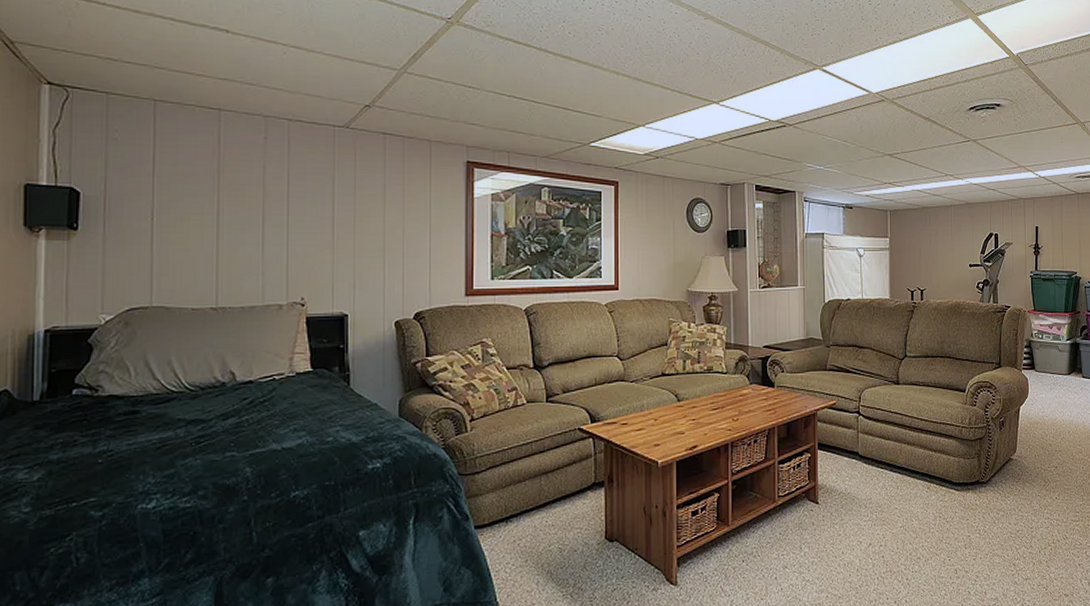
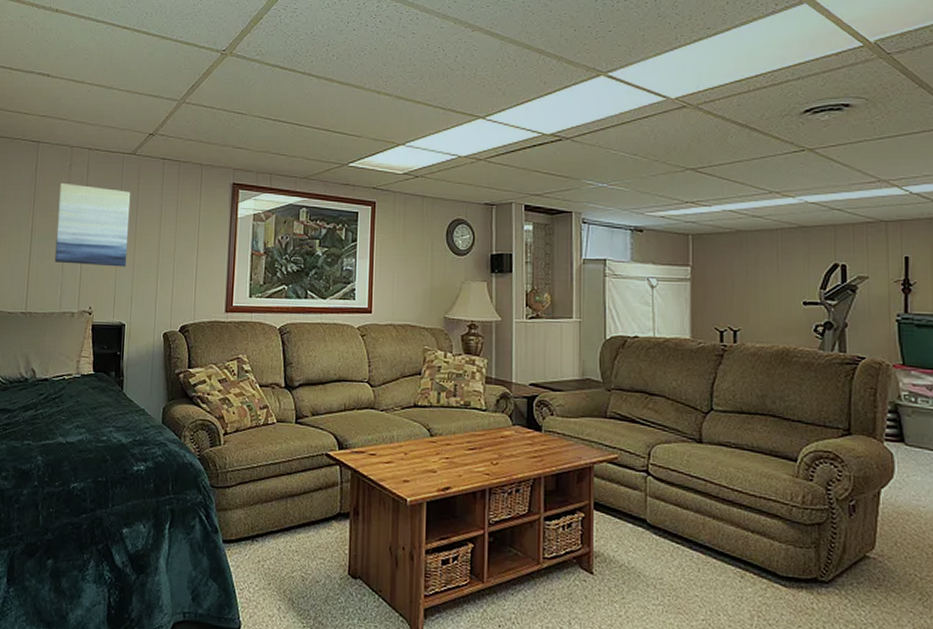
wall art: none [252,157,346,252] -> present [54,182,131,267]

